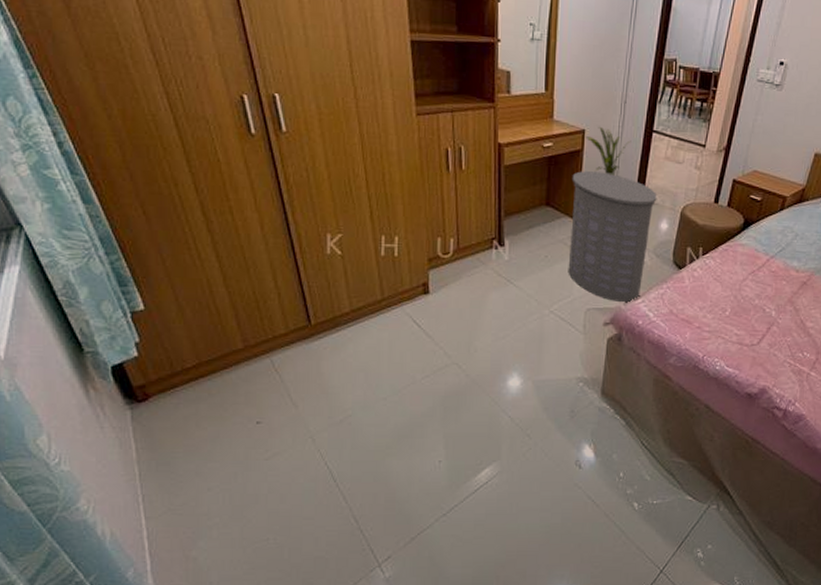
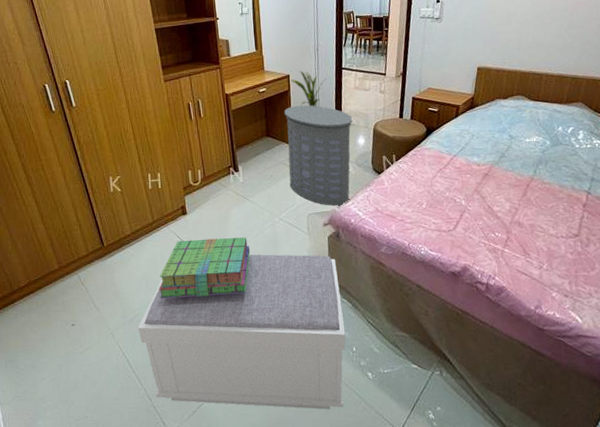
bench: none [348,352,614,543] -> present [138,254,346,410]
stack of books: none [381,326,508,400] -> present [158,237,251,299]

